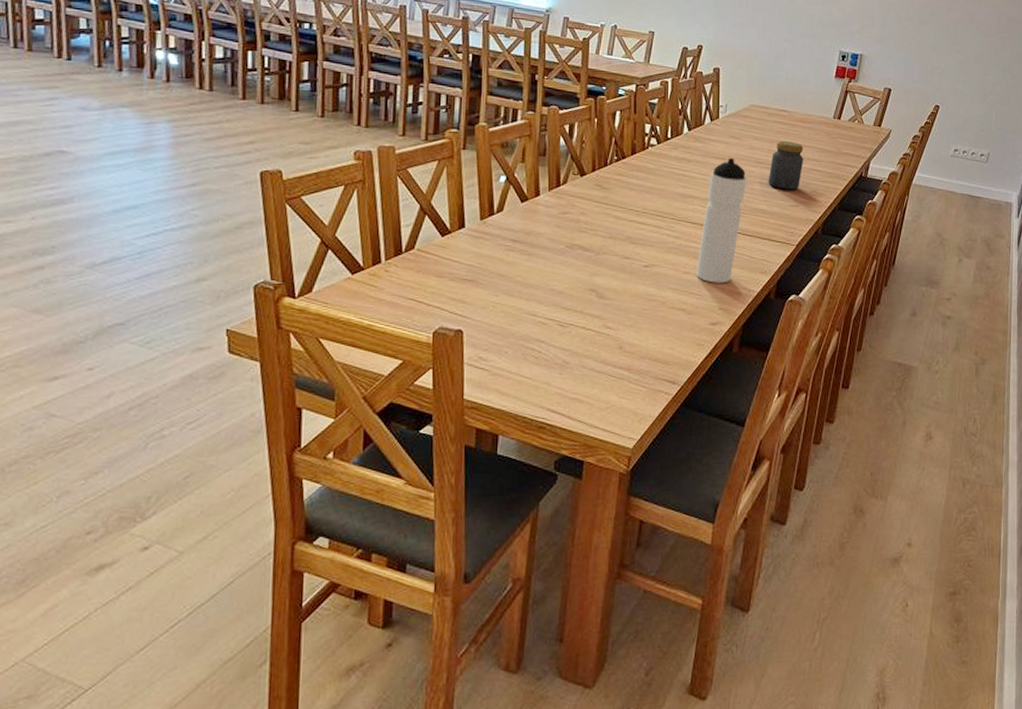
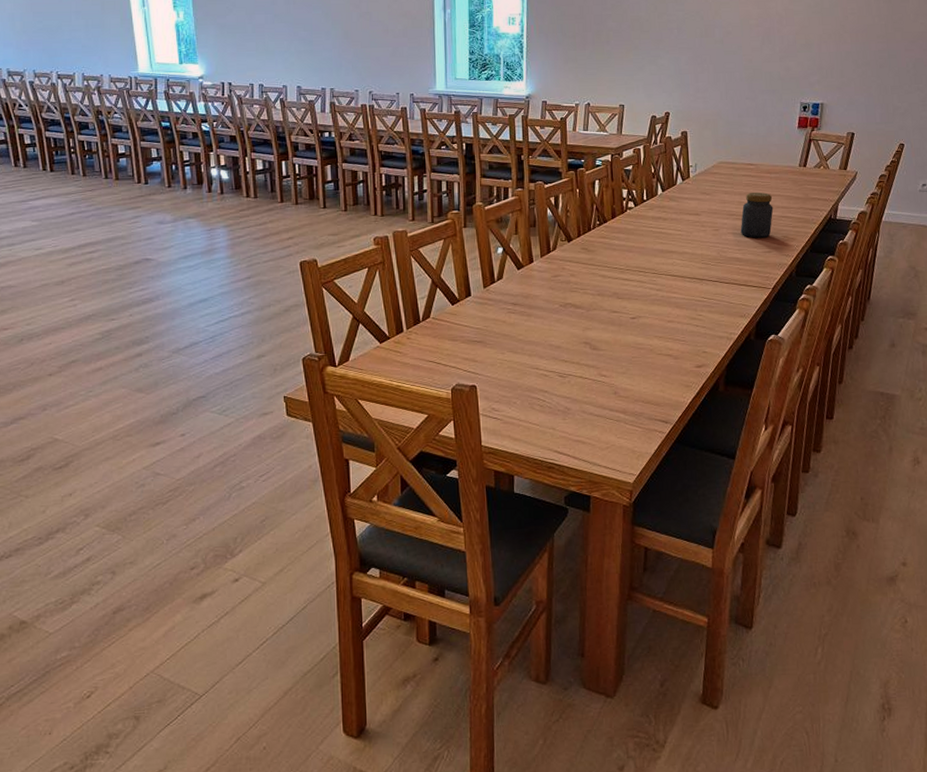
water bottle: present [696,157,747,283] -> none [679,212,721,329]

